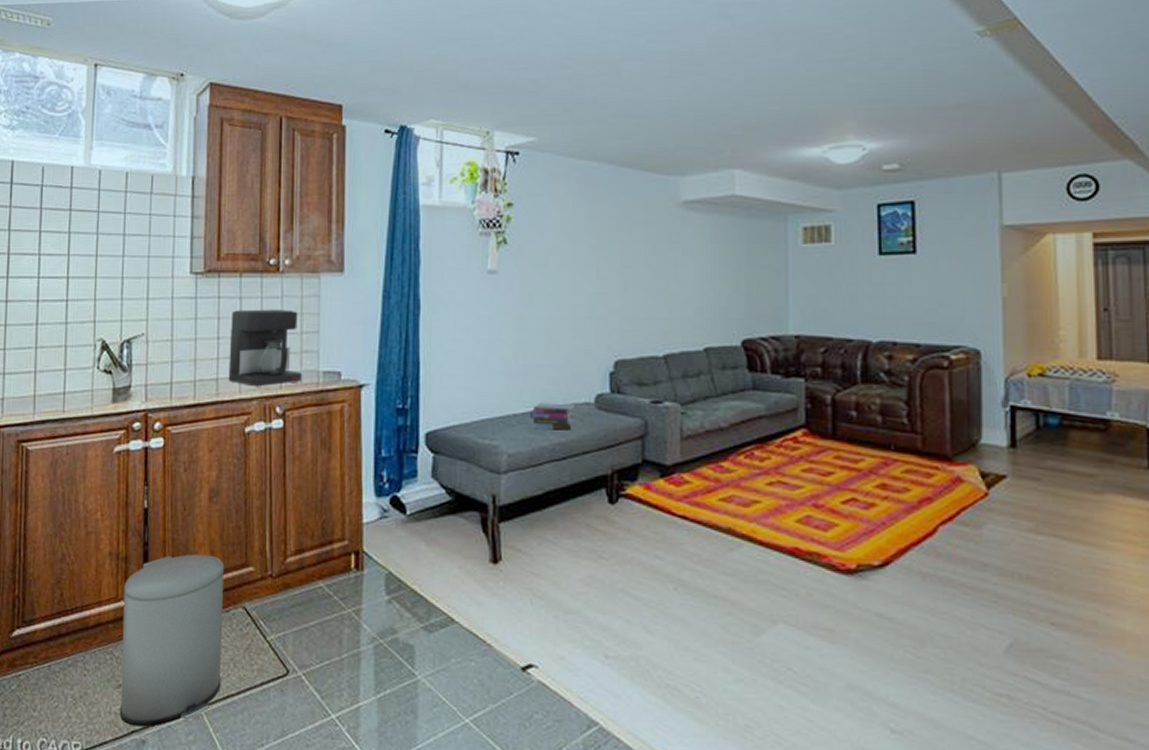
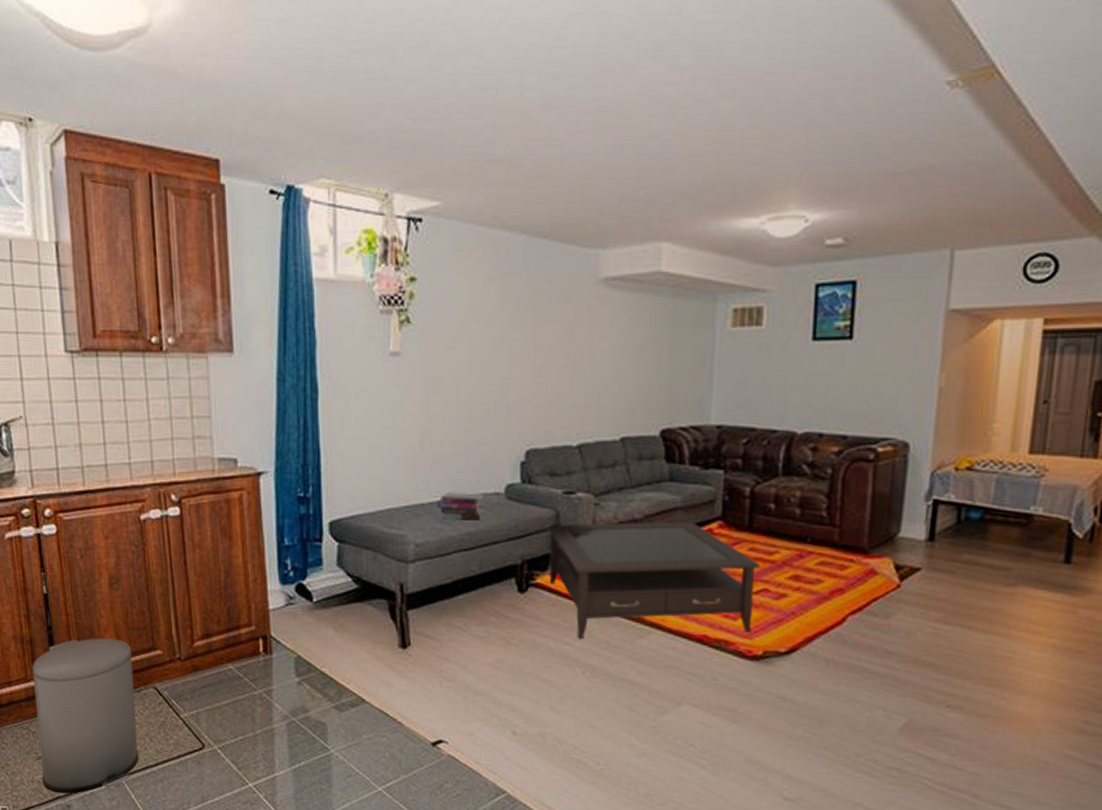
coffee maker: present [228,309,302,387] -> none [115,391,196,474]
coffee table: none [636,429,848,552] -> present [547,521,761,639]

